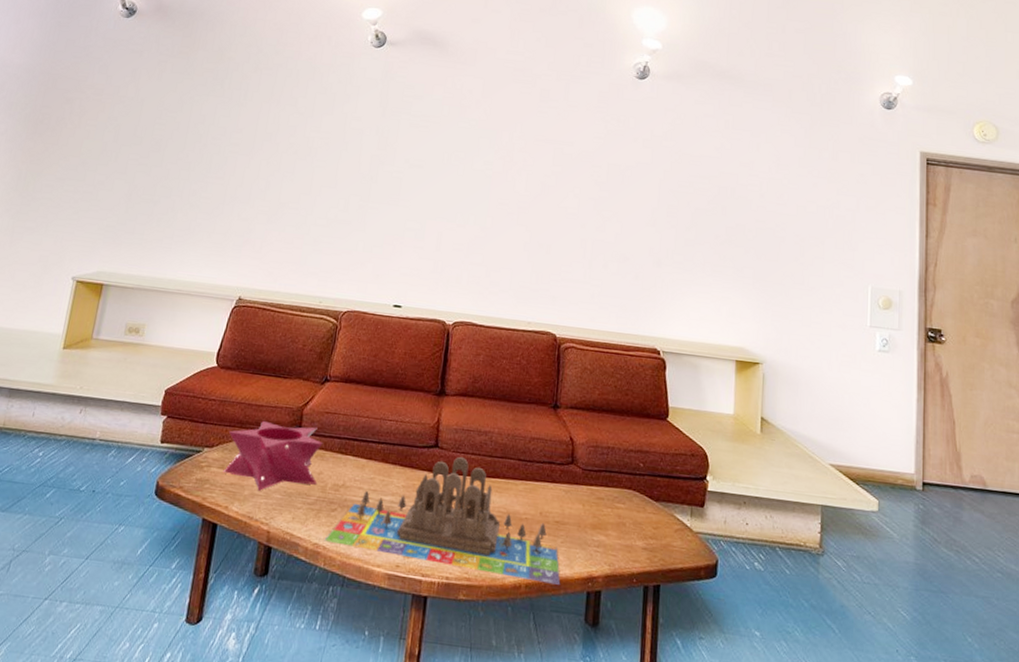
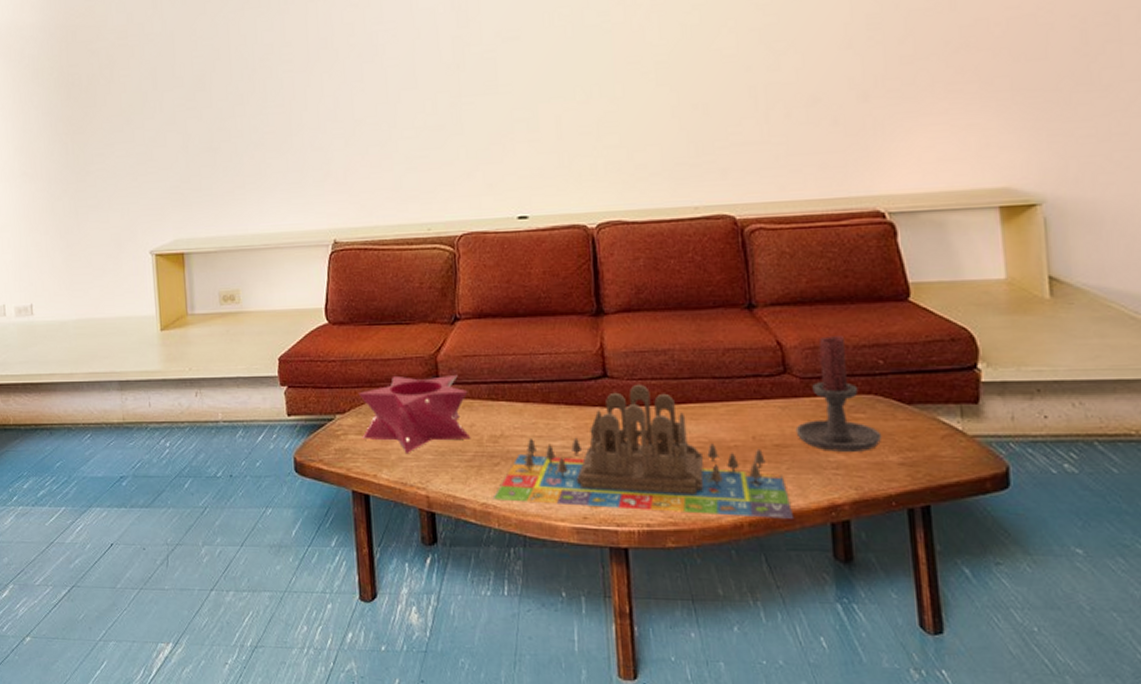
candle holder: none [572,438,634,535] -> present [795,336,882,452]

